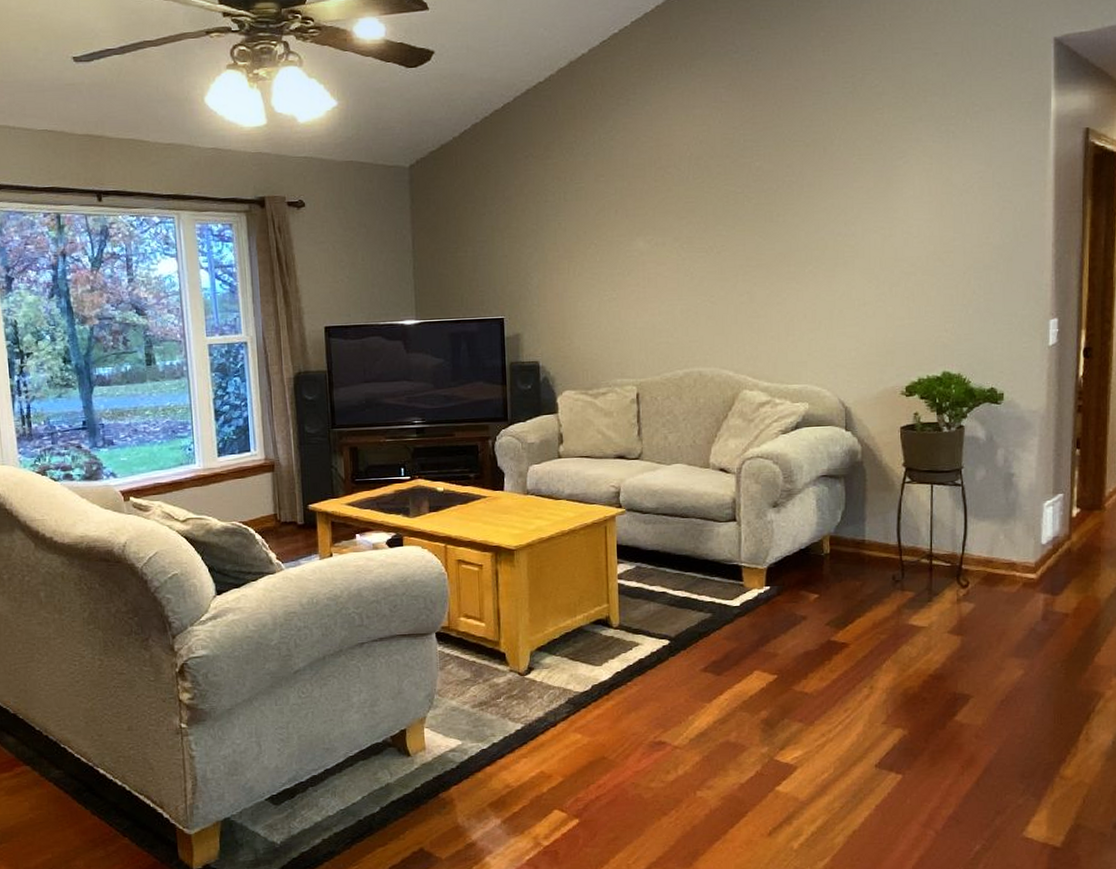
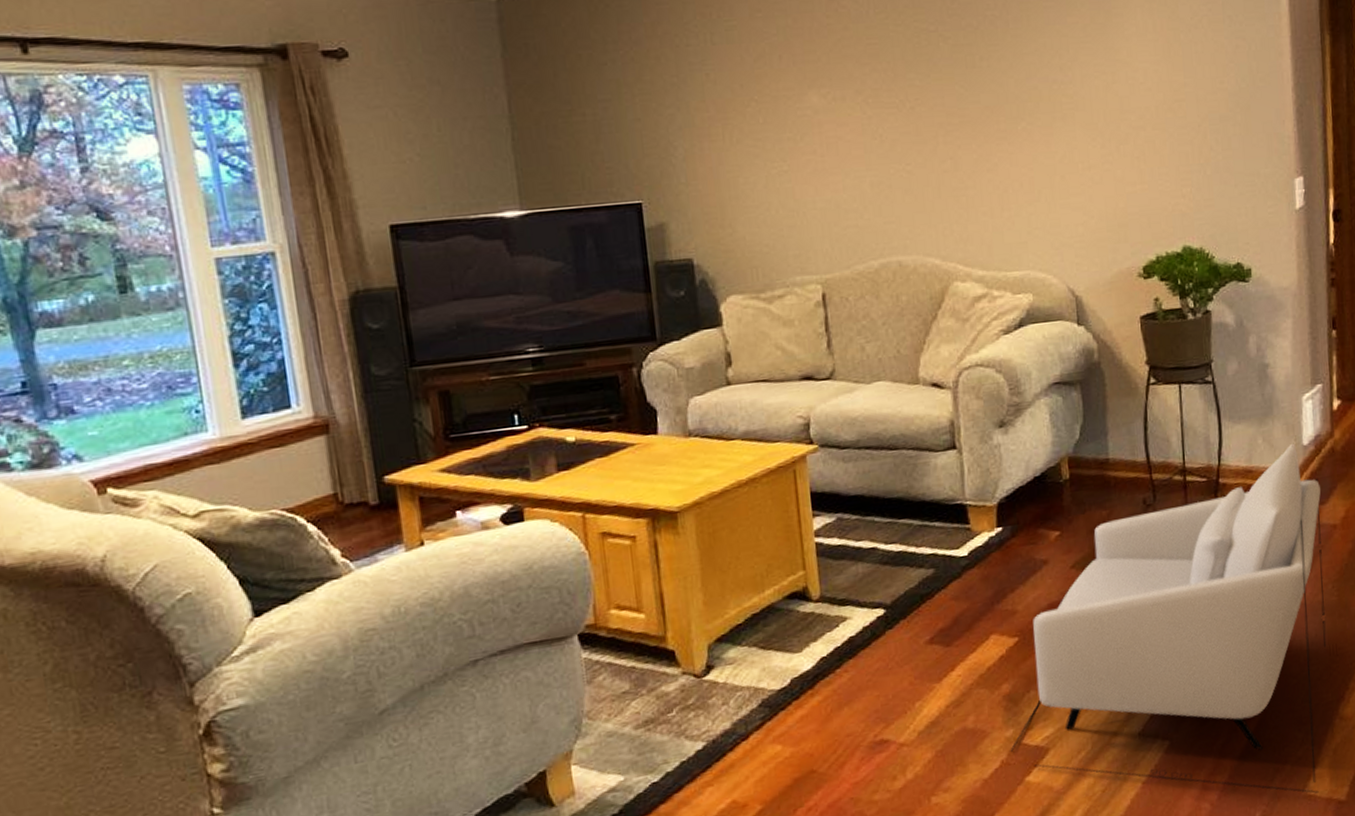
armchair: none [764,541,1055,837] -> present [1010,443,1327,794]

